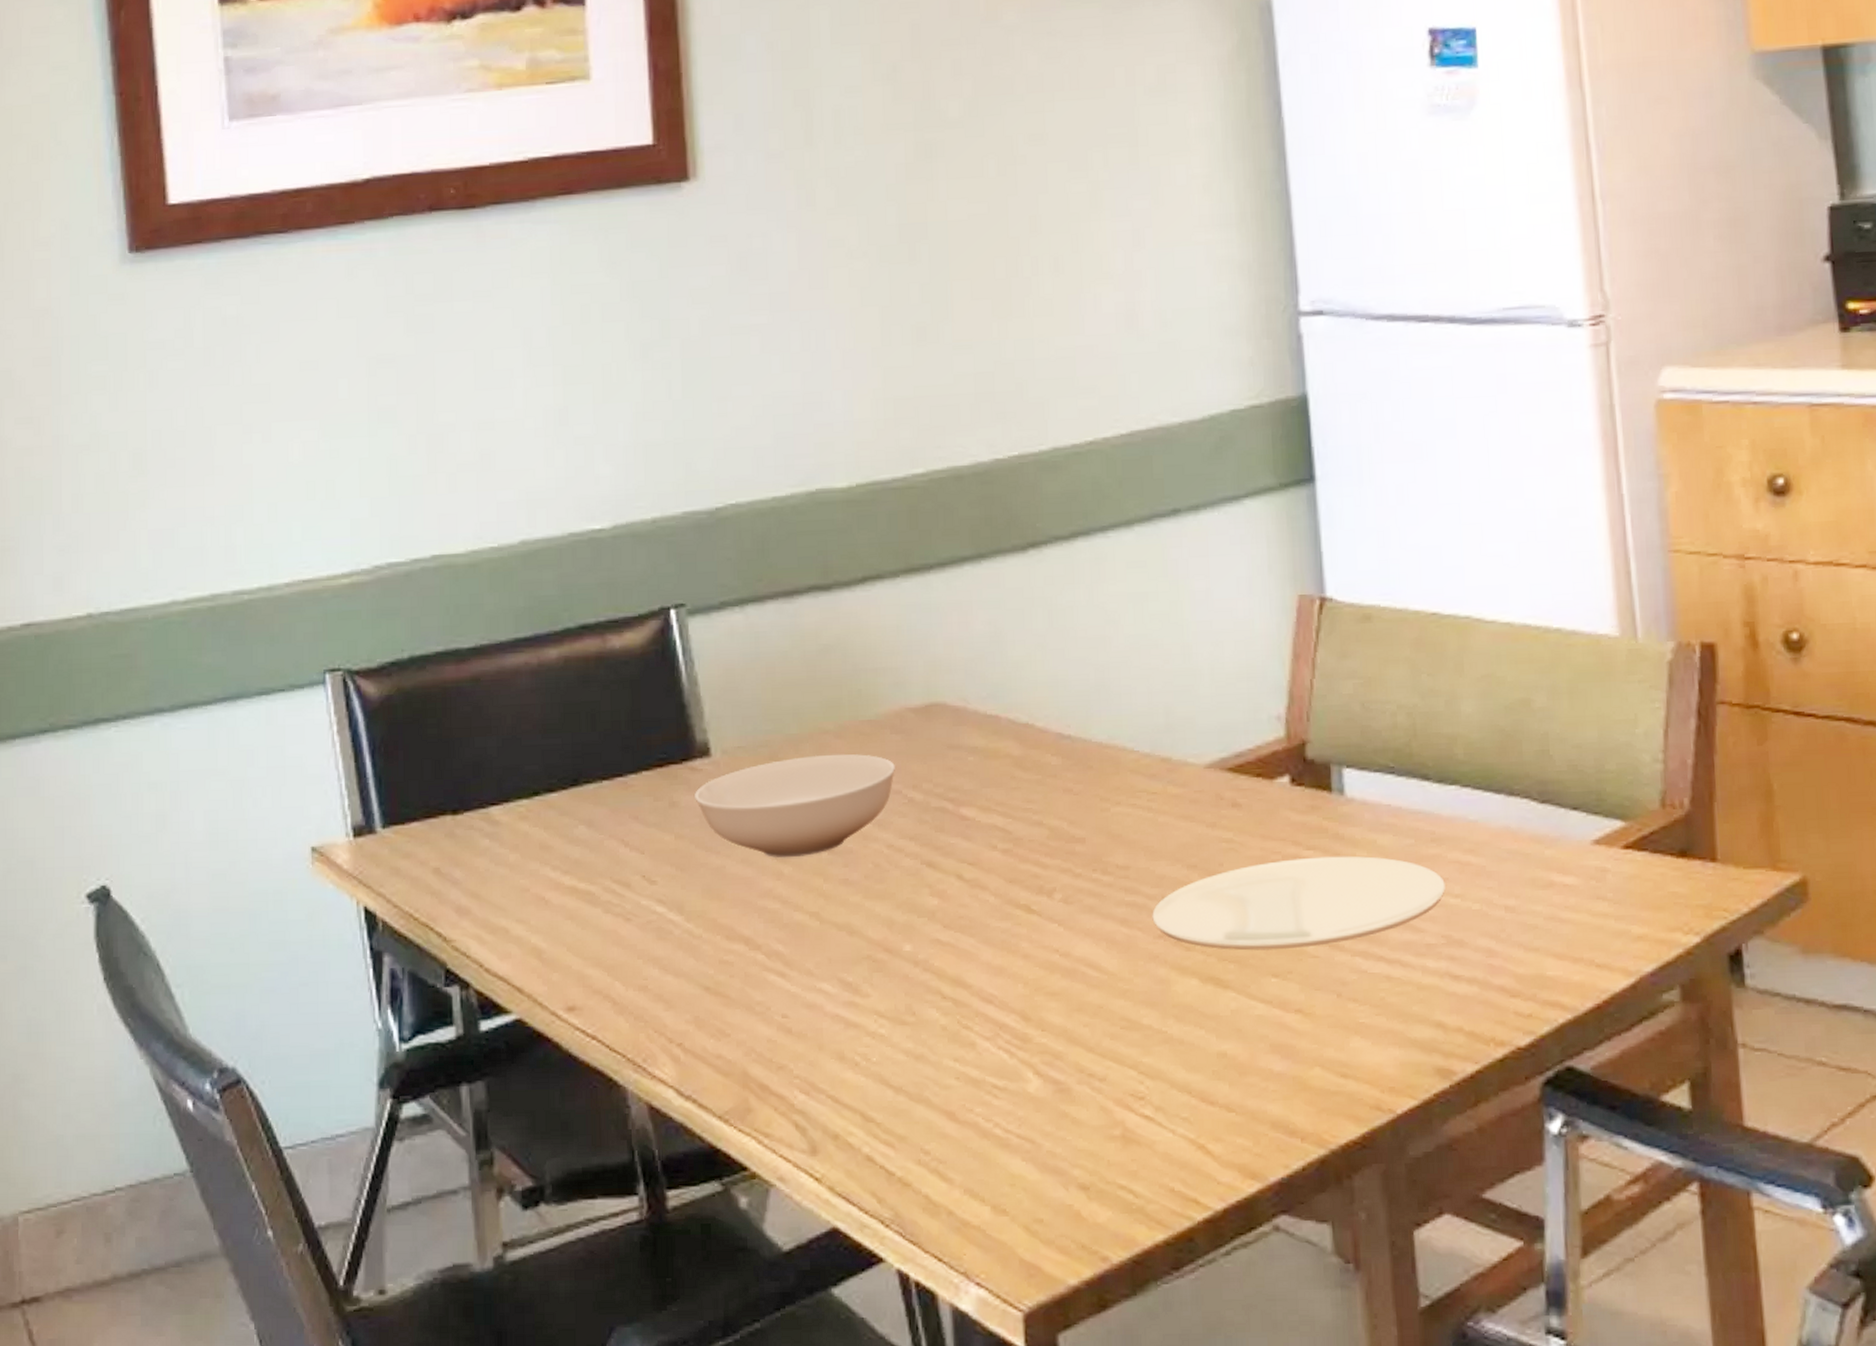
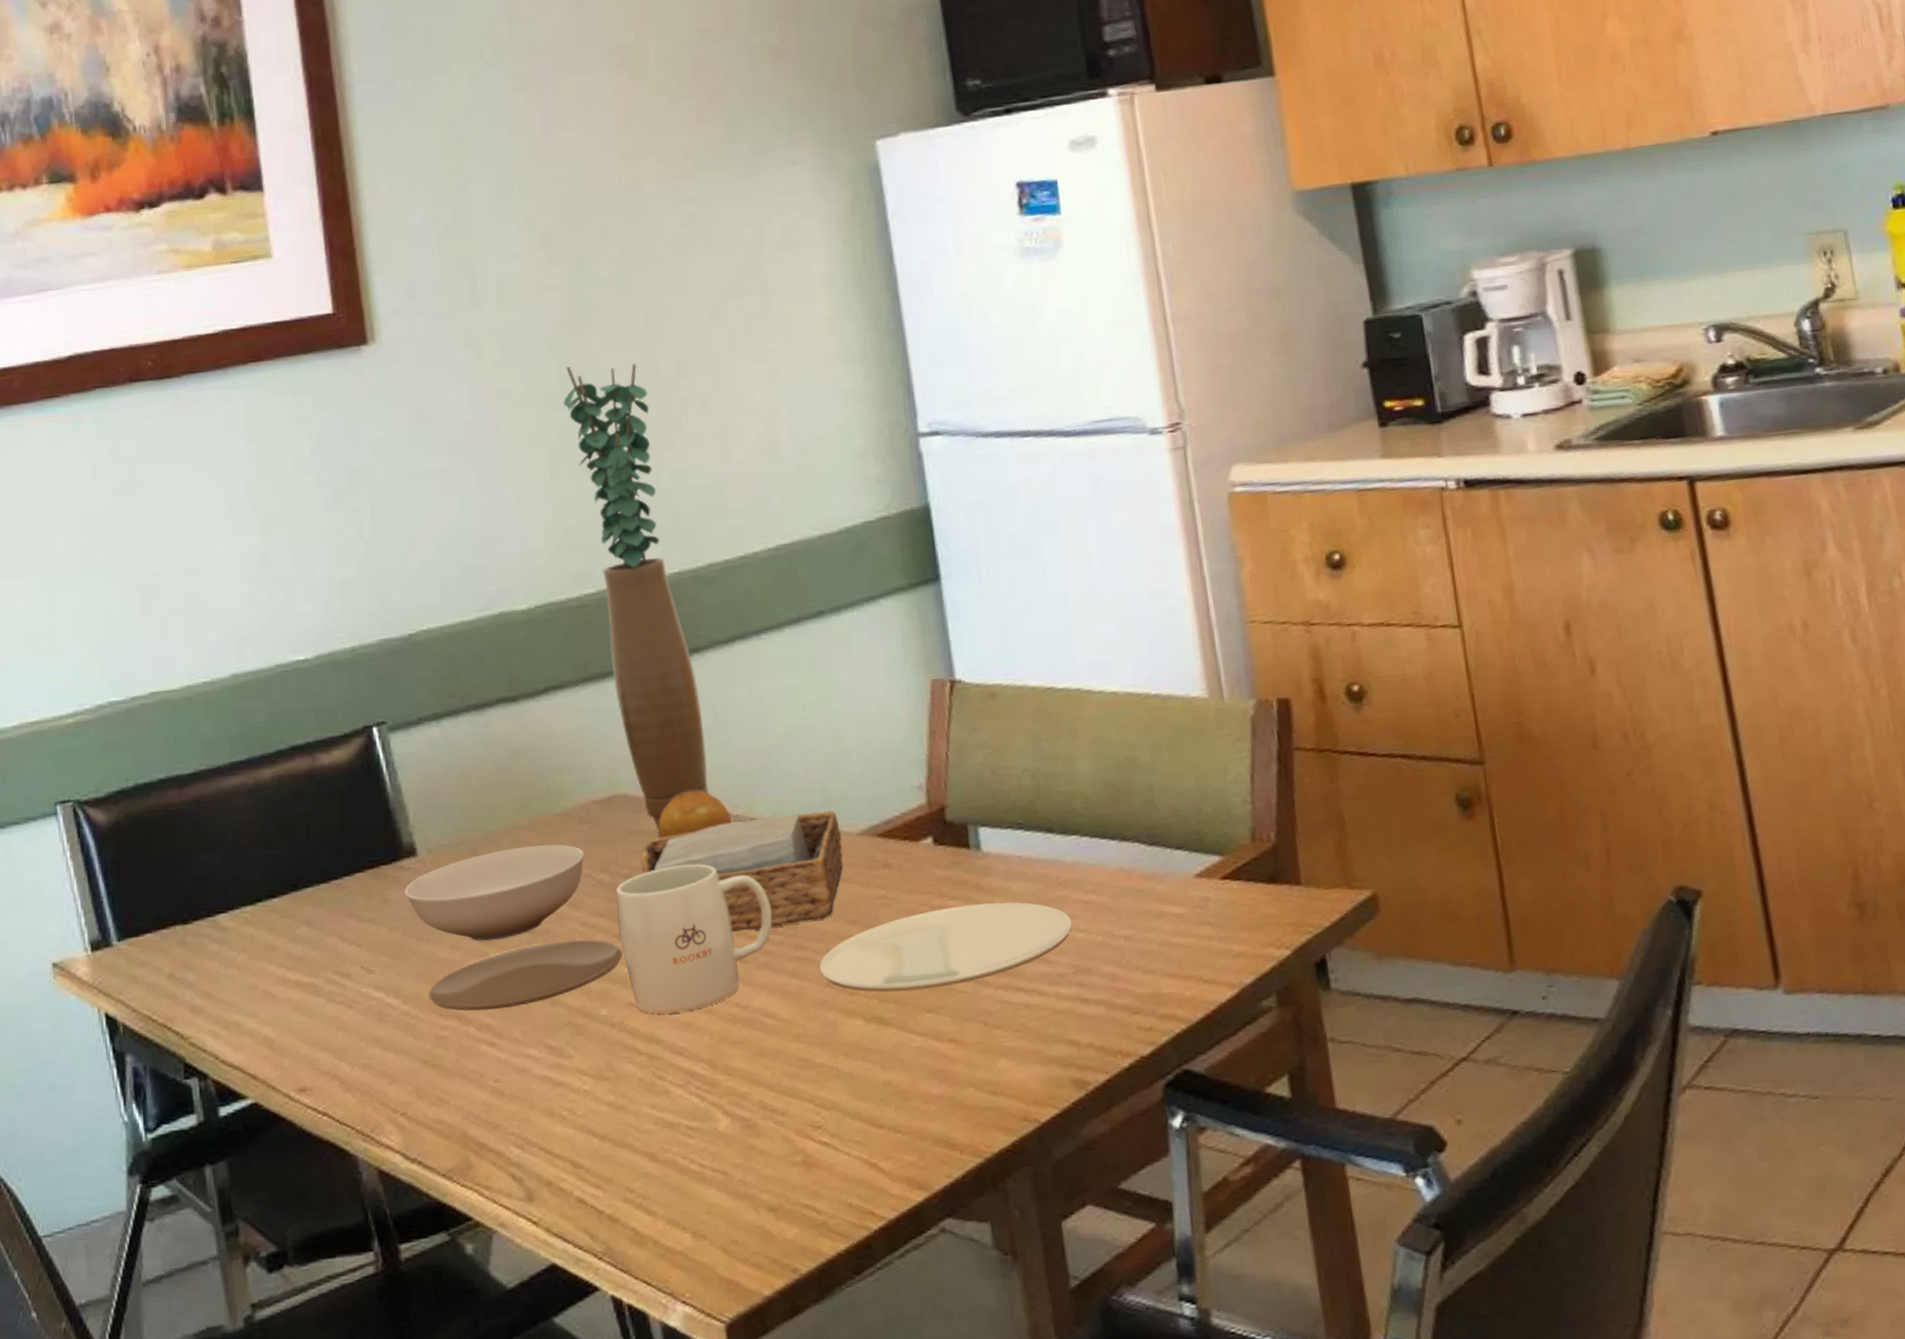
plate: none [713,864,932,936] -> present [428,939,623,1011]
vase: none [900,216,1040,753] -> present [563,363,710,836]
mug: none [928,787,1102,955] -> present [615,863,772,1014]
napkin holder: none [940,737,1186,868] -> present [626,810,844,932]
fruit: none [979,704,1062,756] -> present [658,790,732,838]

